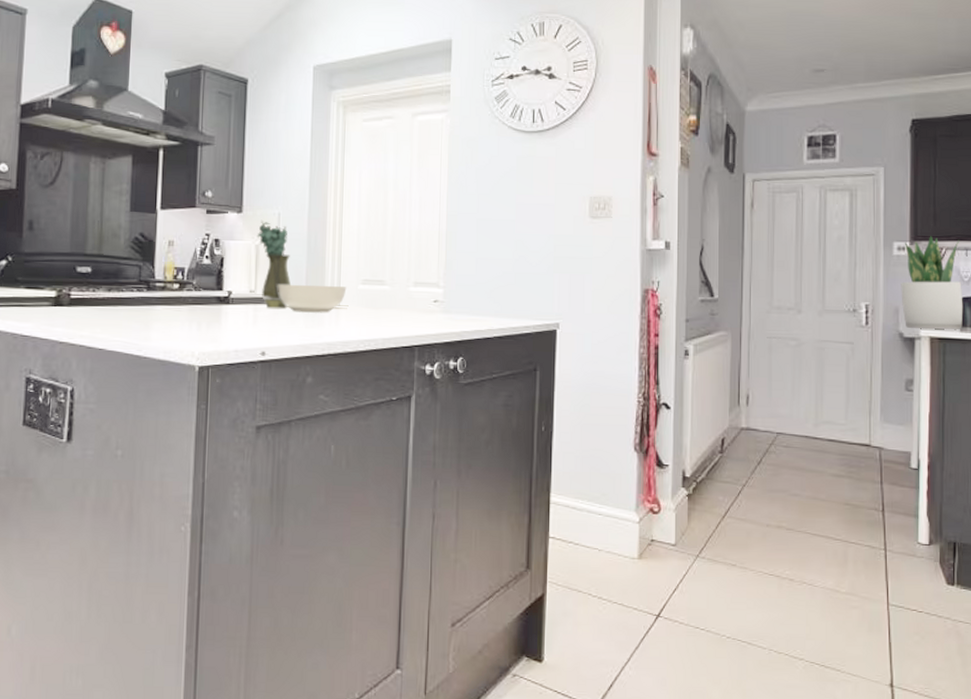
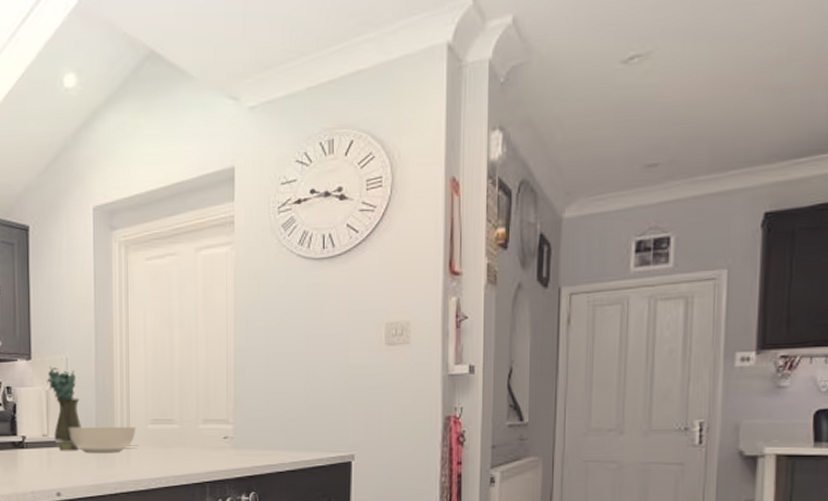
planter: present [901,236,963,330] -> none [743,343,819,447]

